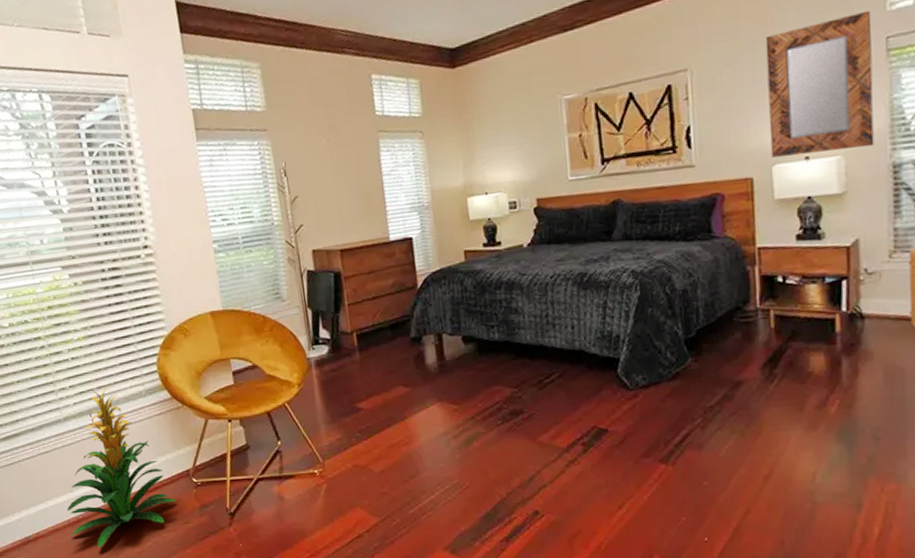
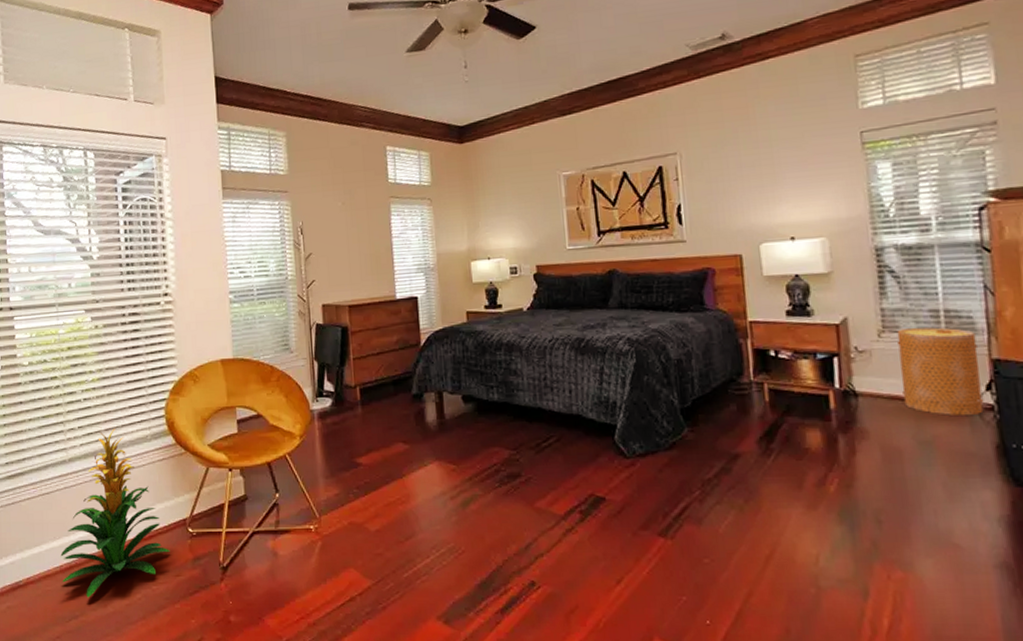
home mirror: present [765,10,874,158] -> none [748,107,856,237]

